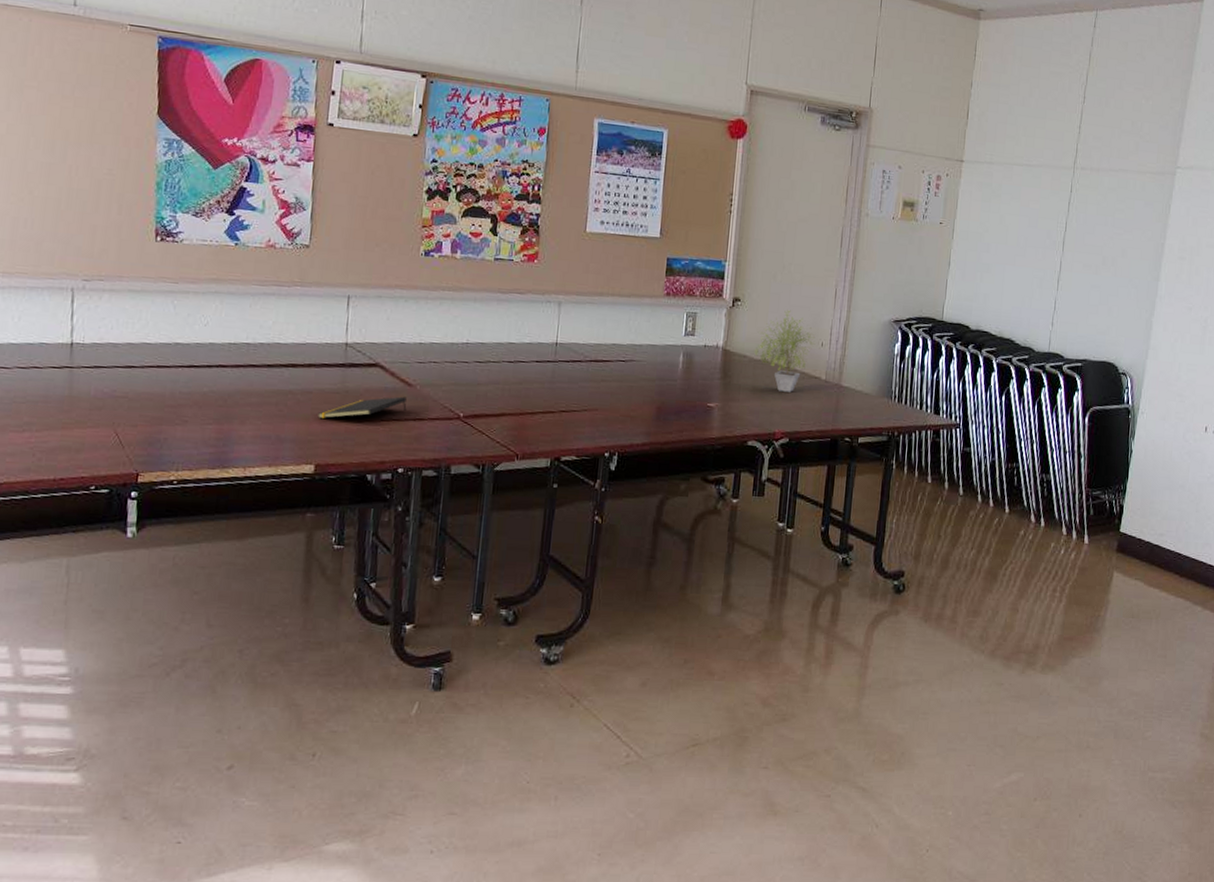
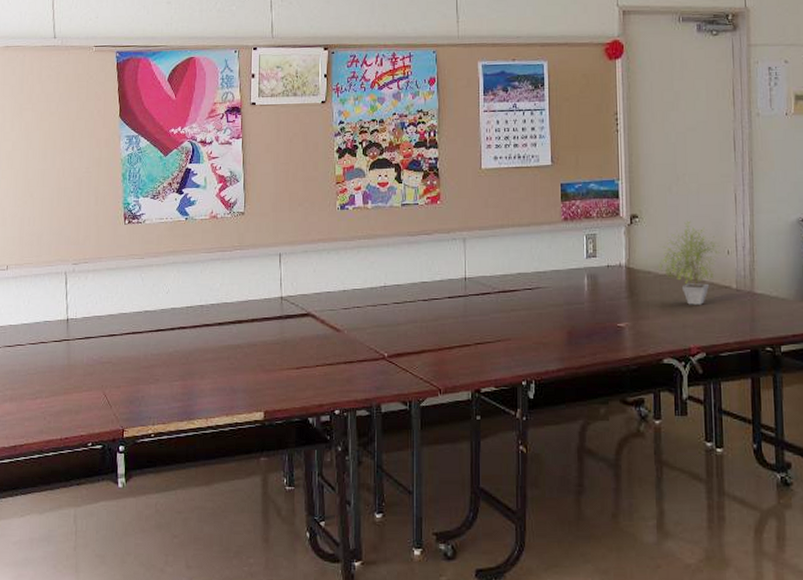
notepad: present [318,396,407,419] -> none [263,342,338,369]

